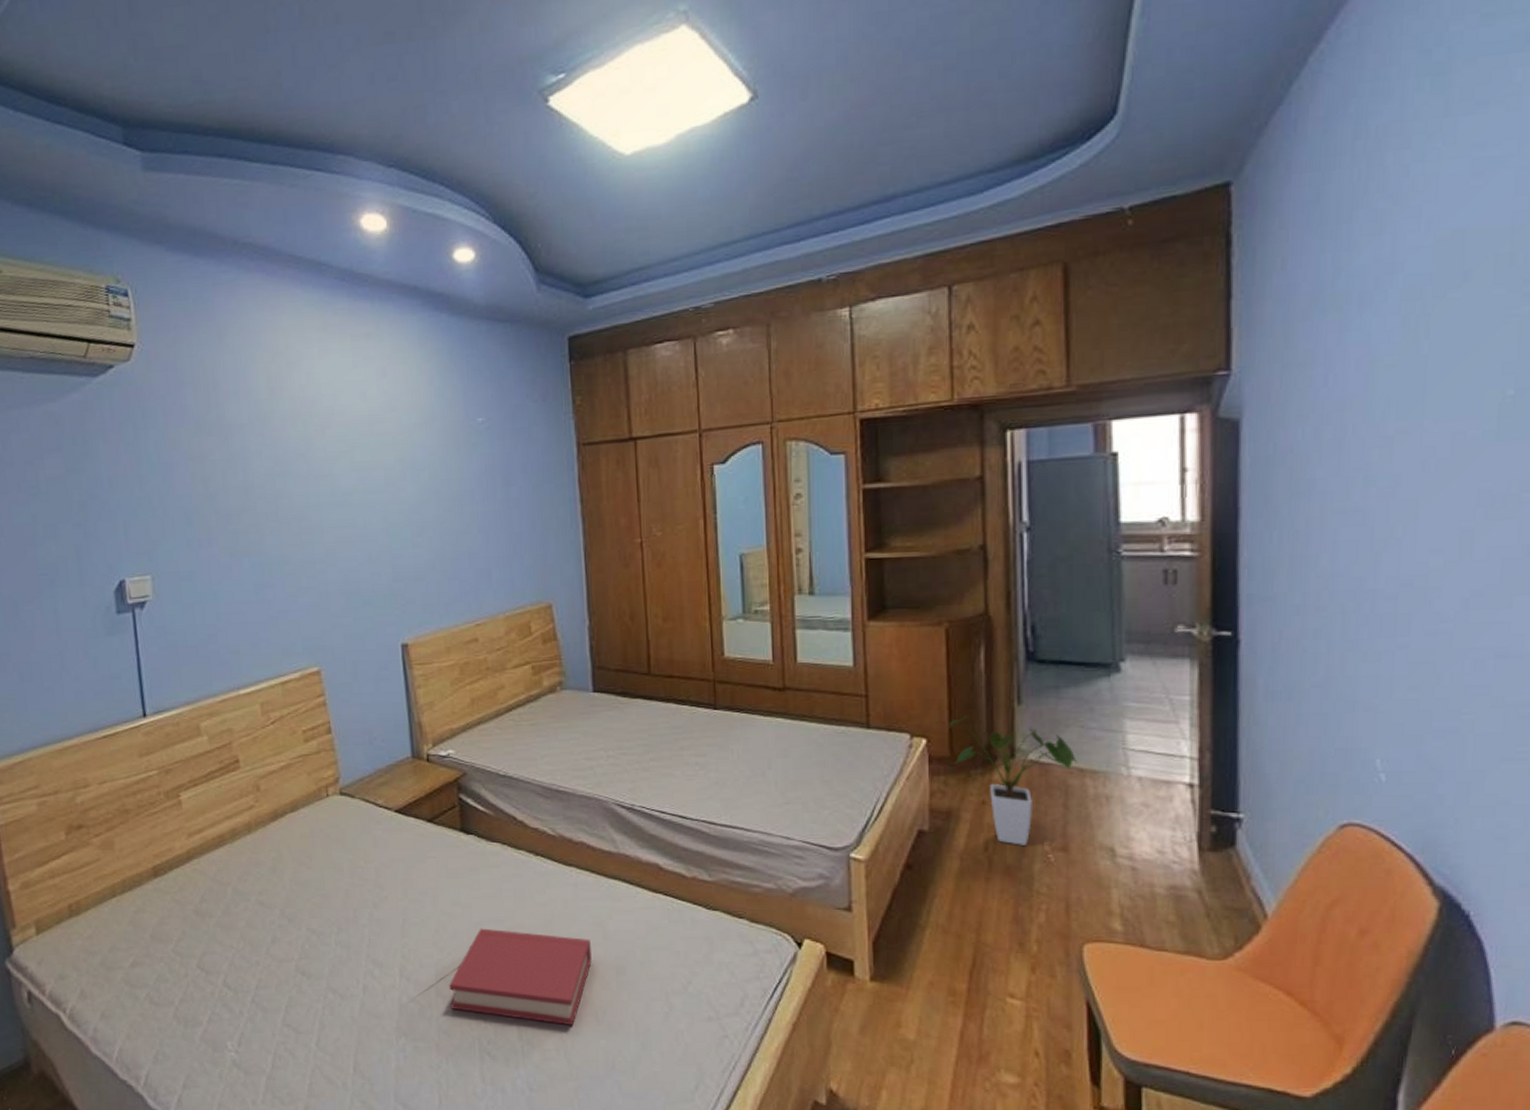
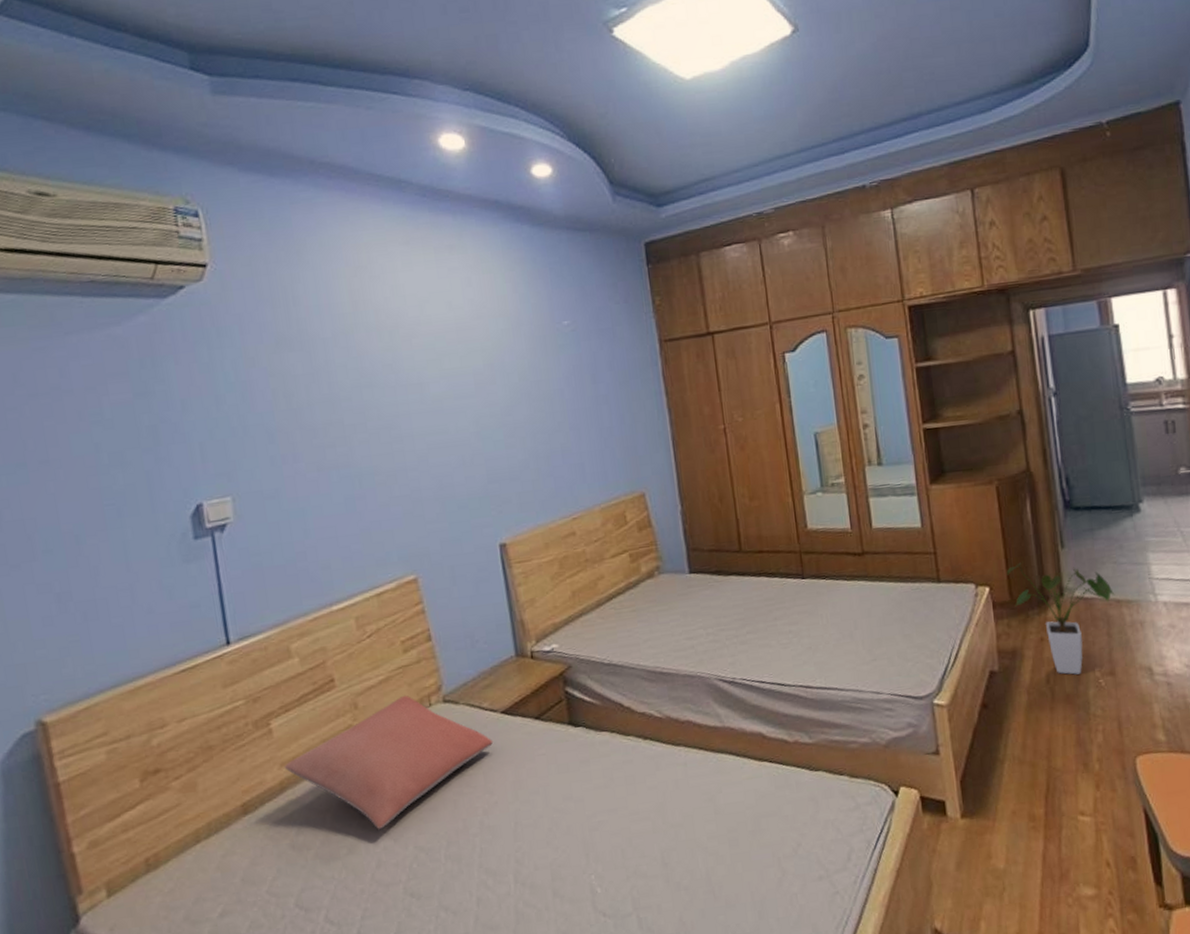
pillow: none [191,783,386,907] -> present [284,695,494,829]
hardback book: present [449,928,592,1026] -> none [565,816,706,909]

